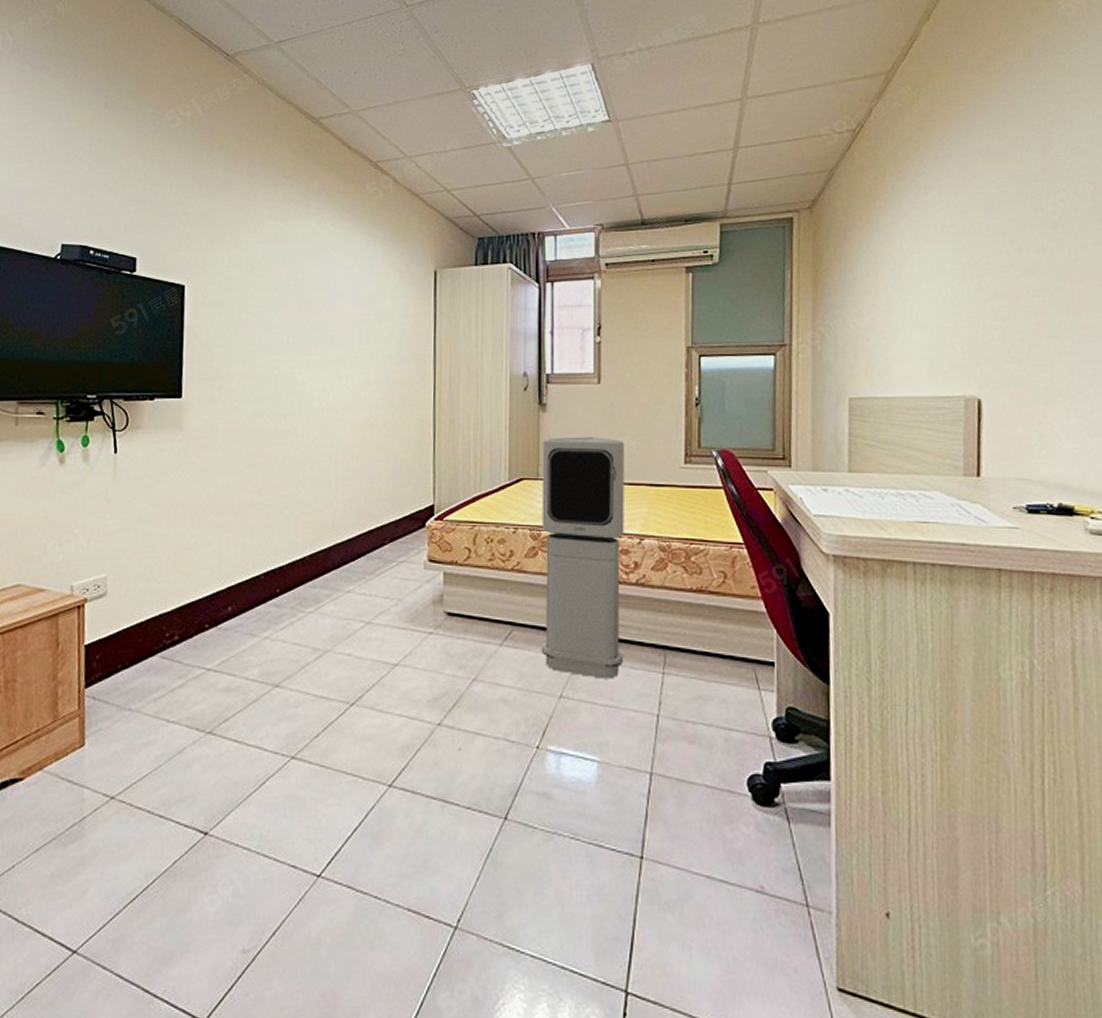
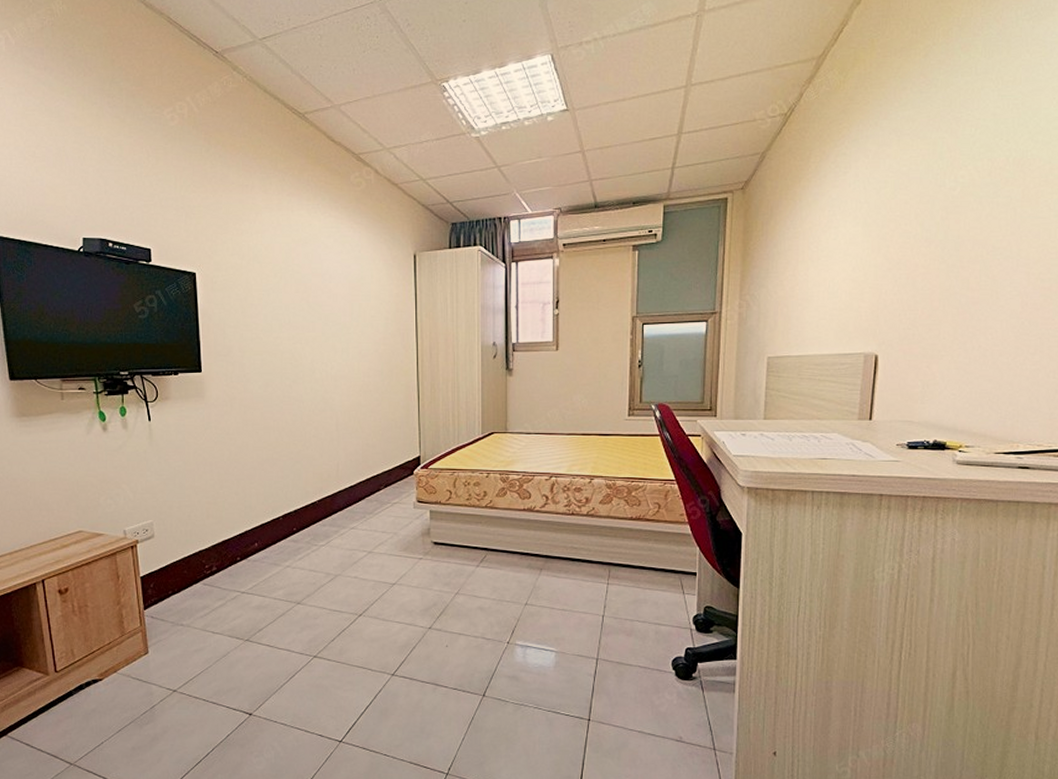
air purifier: present [541,437,625,679] -> none [510,396,579,589]

